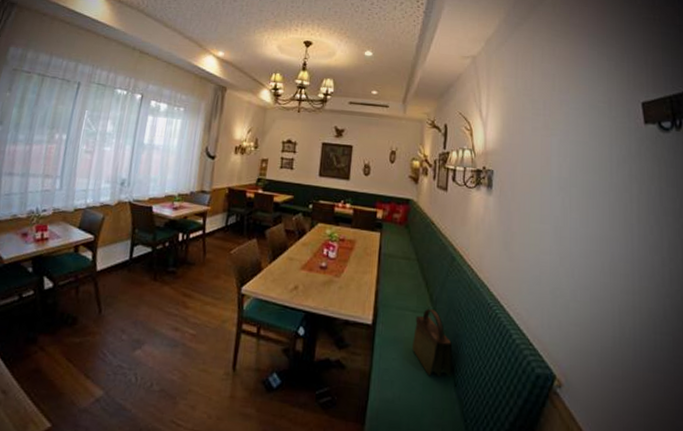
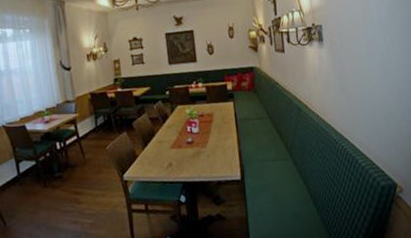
handbag: present [411,309,453,378] -> none [276,155,314,209]

